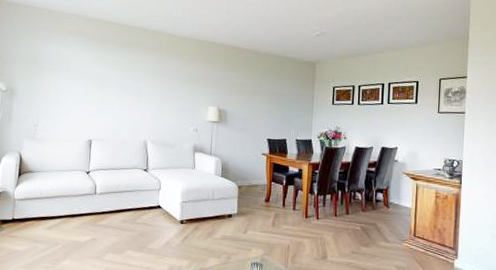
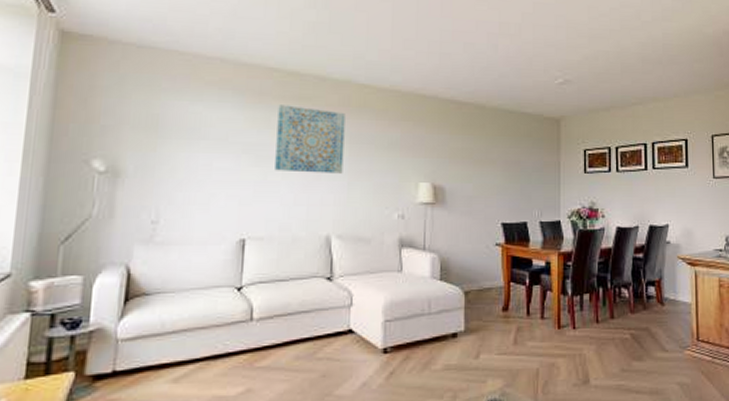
wall art: none [111,48,159,98] -> present [275,105,345,174]

